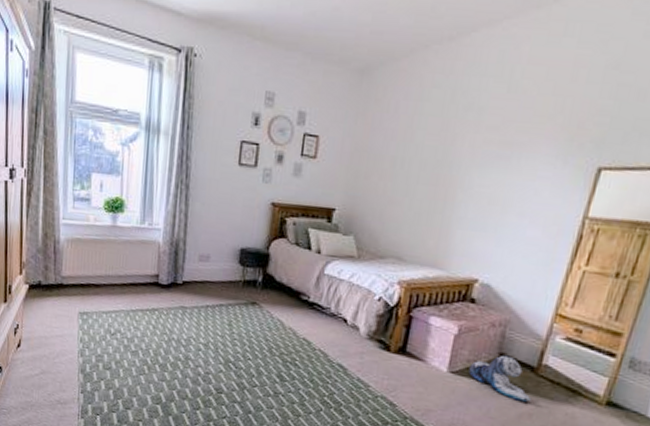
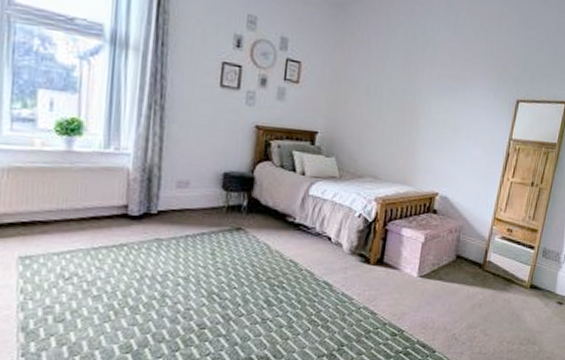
plush toy: present [468,355,531,402] -> none [434,256,480,294]

